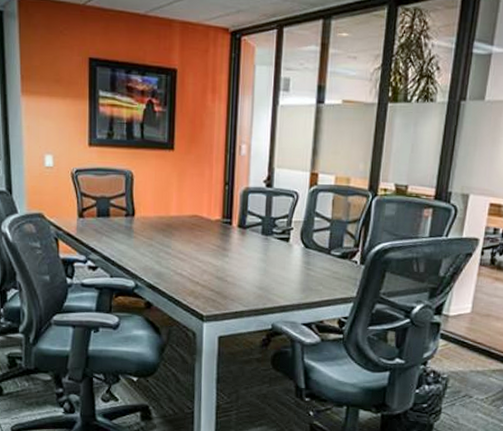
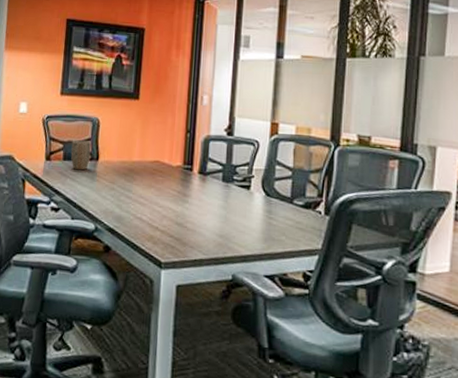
plant pot: none [104,195,126,227] -> present [70,140,92,170]

